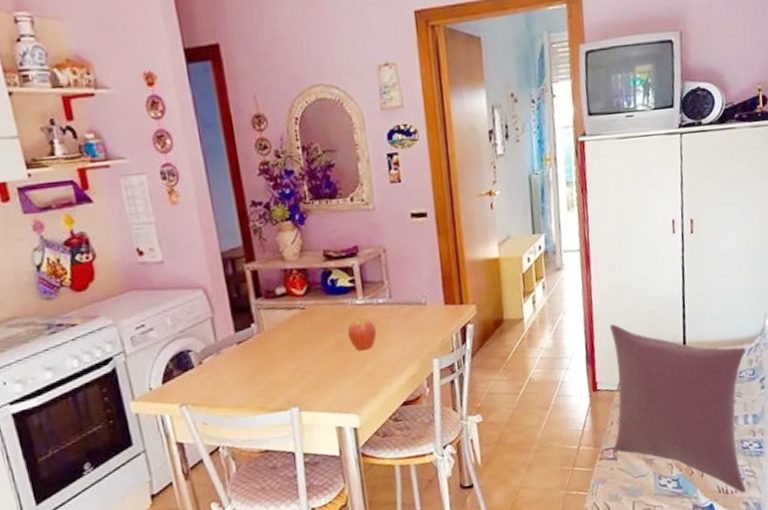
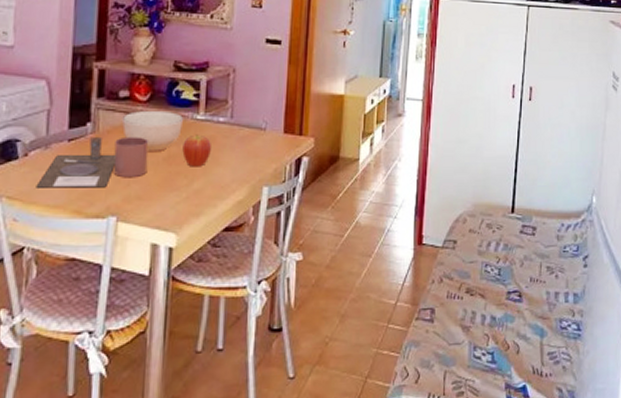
place setting: none [216,335,287,392] -> present [36,136,116,188]
mug: none [281,329,319,371] -> present [113,136,149,178]
bowl: none [283,300,345,344] -> present [121,110,184,153]
pillow: present [610,324,747,493] -> none [433,178,571,378]

